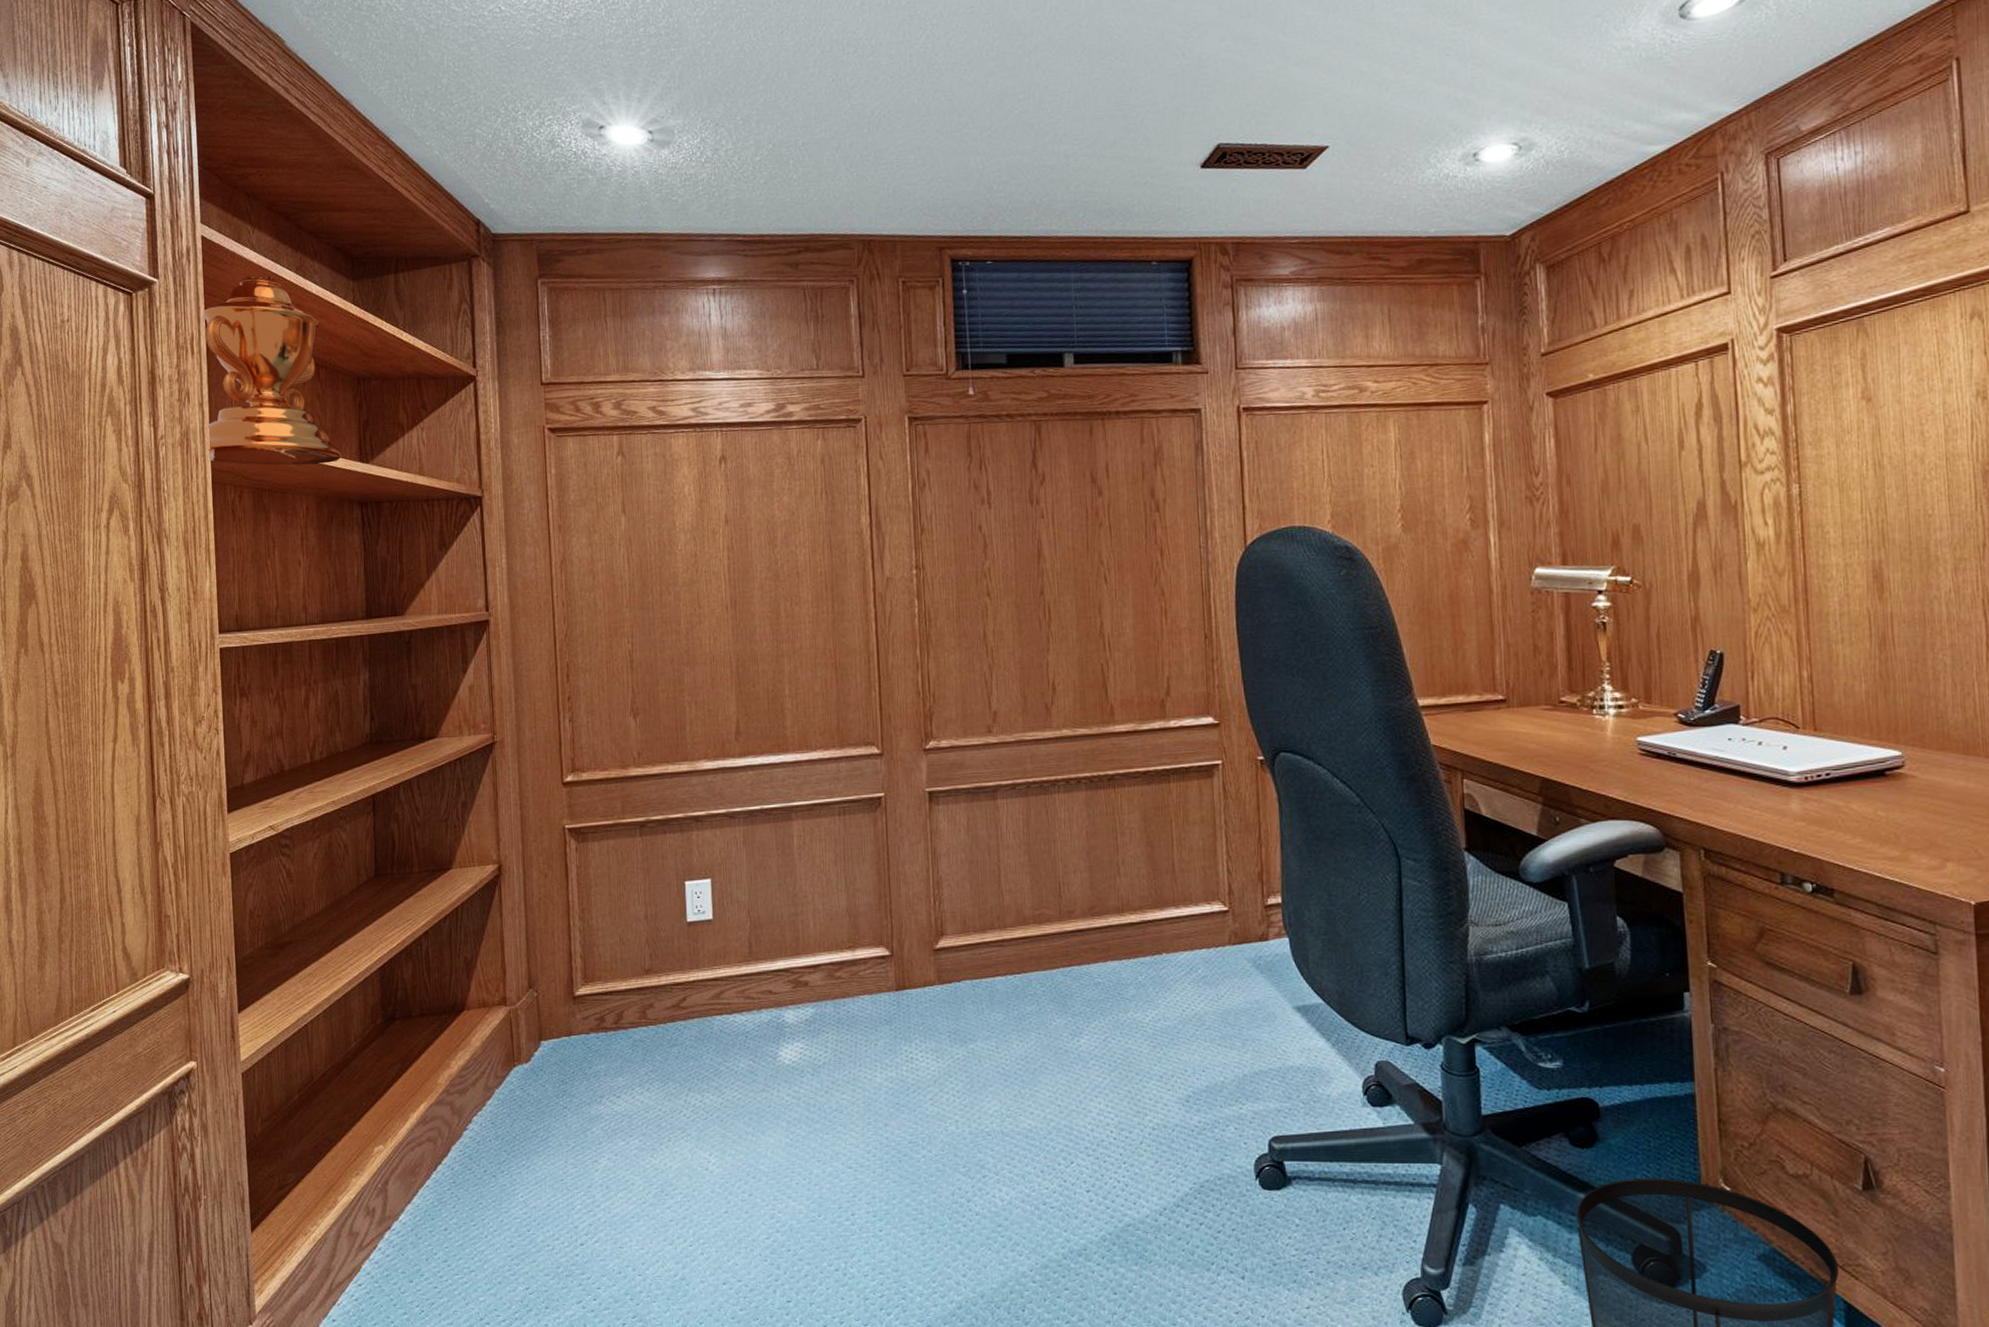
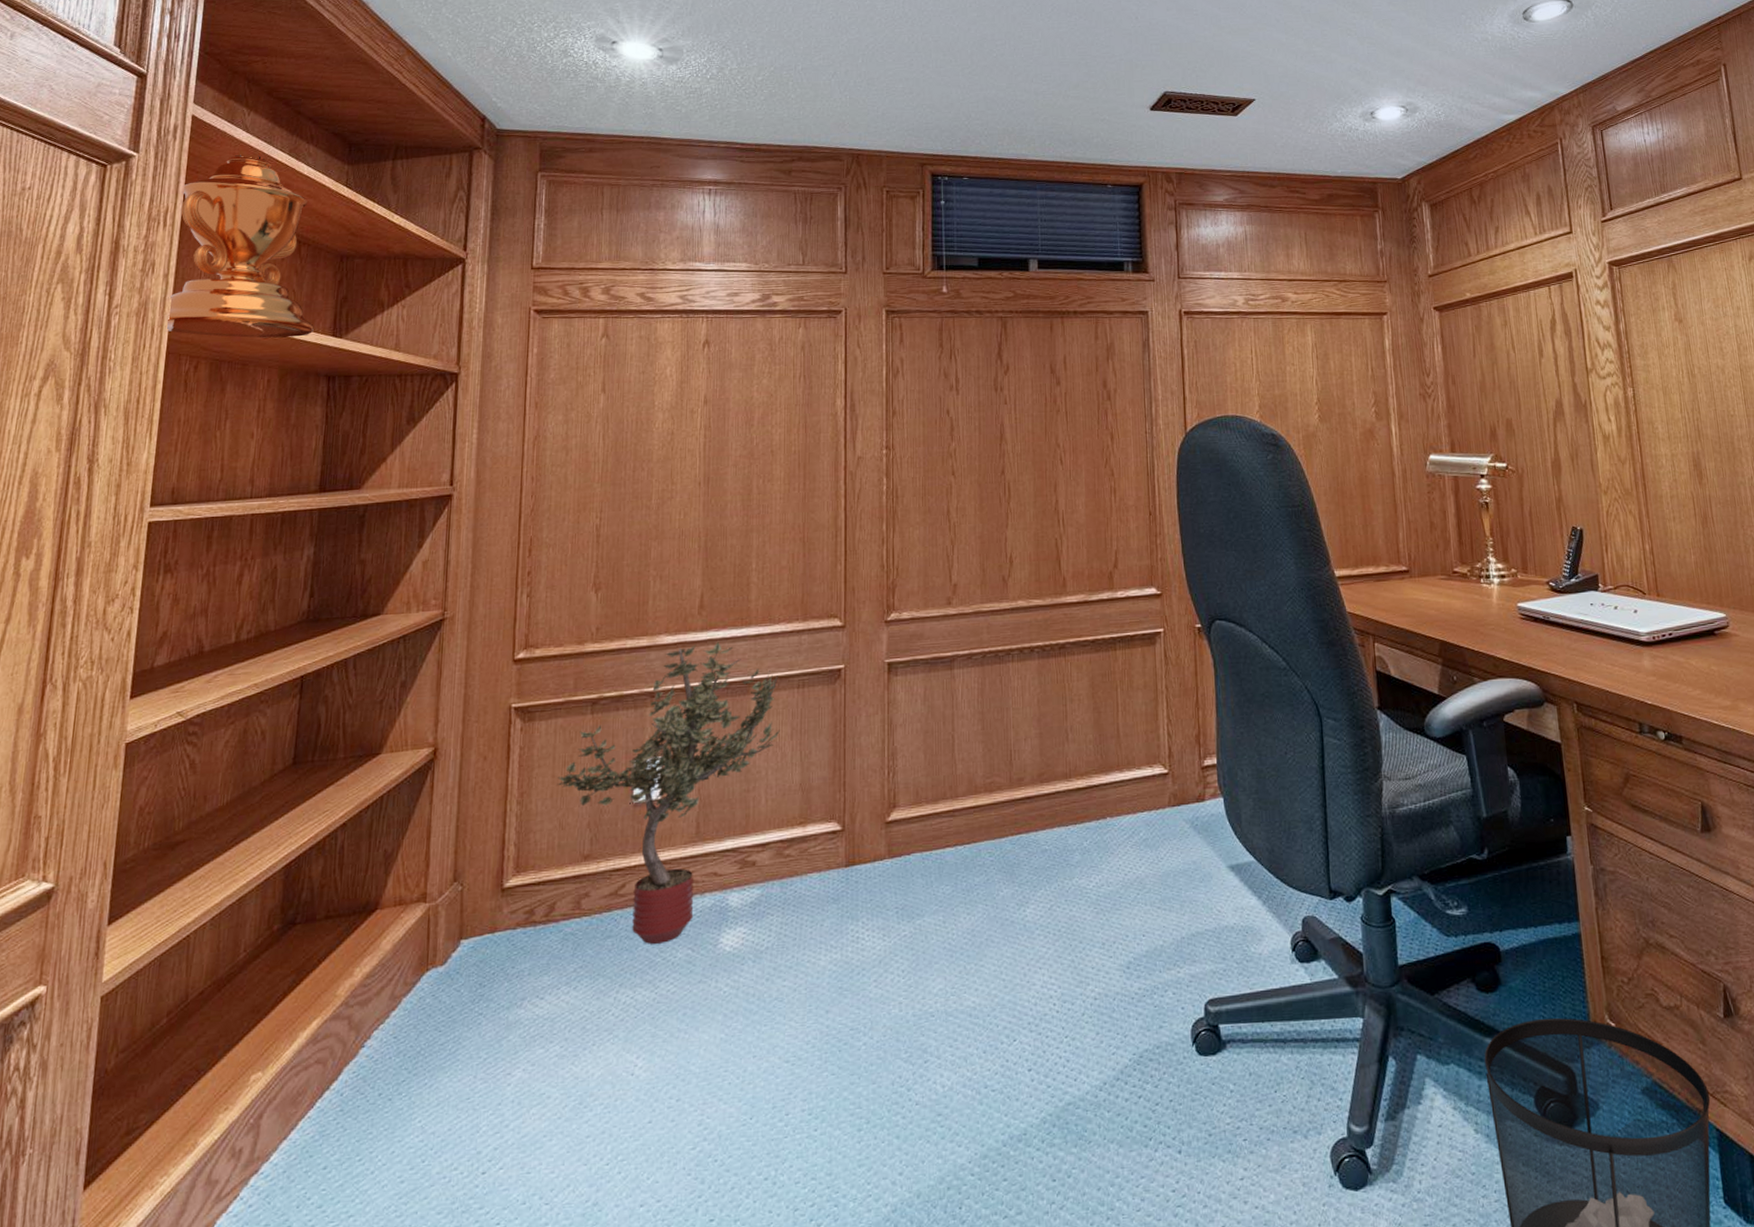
potted tree: none [614,768,824,1054] -> present [557,642,780,944]

